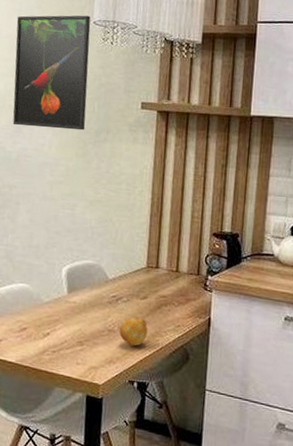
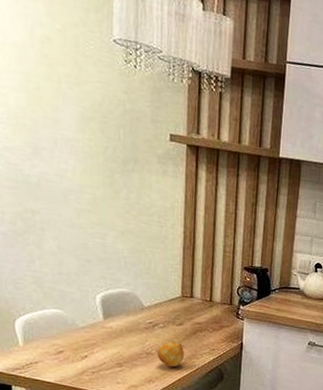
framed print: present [12,15,91,131] -> none [23,21,111,159]

